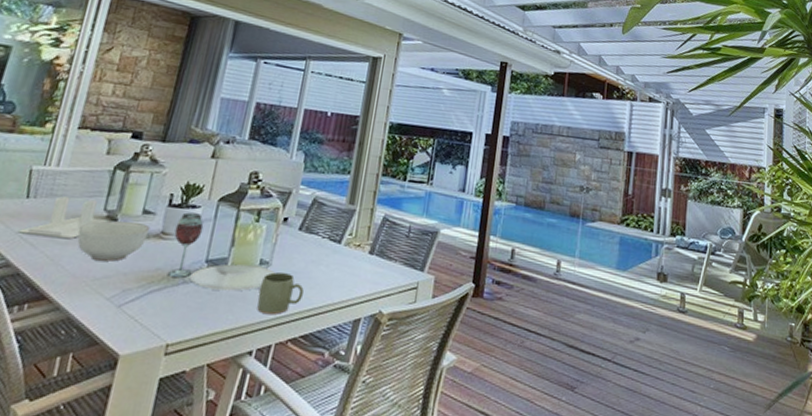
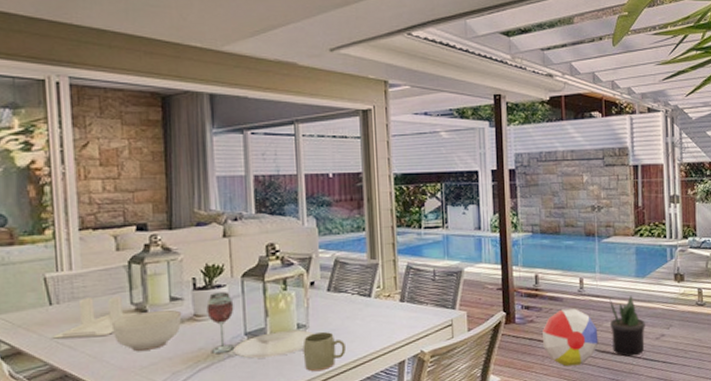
beachball: none [508,291,569,358] -> present [543,308,599,367]
planter: none [582,288,620,356] -> present [609,296,645,356]

